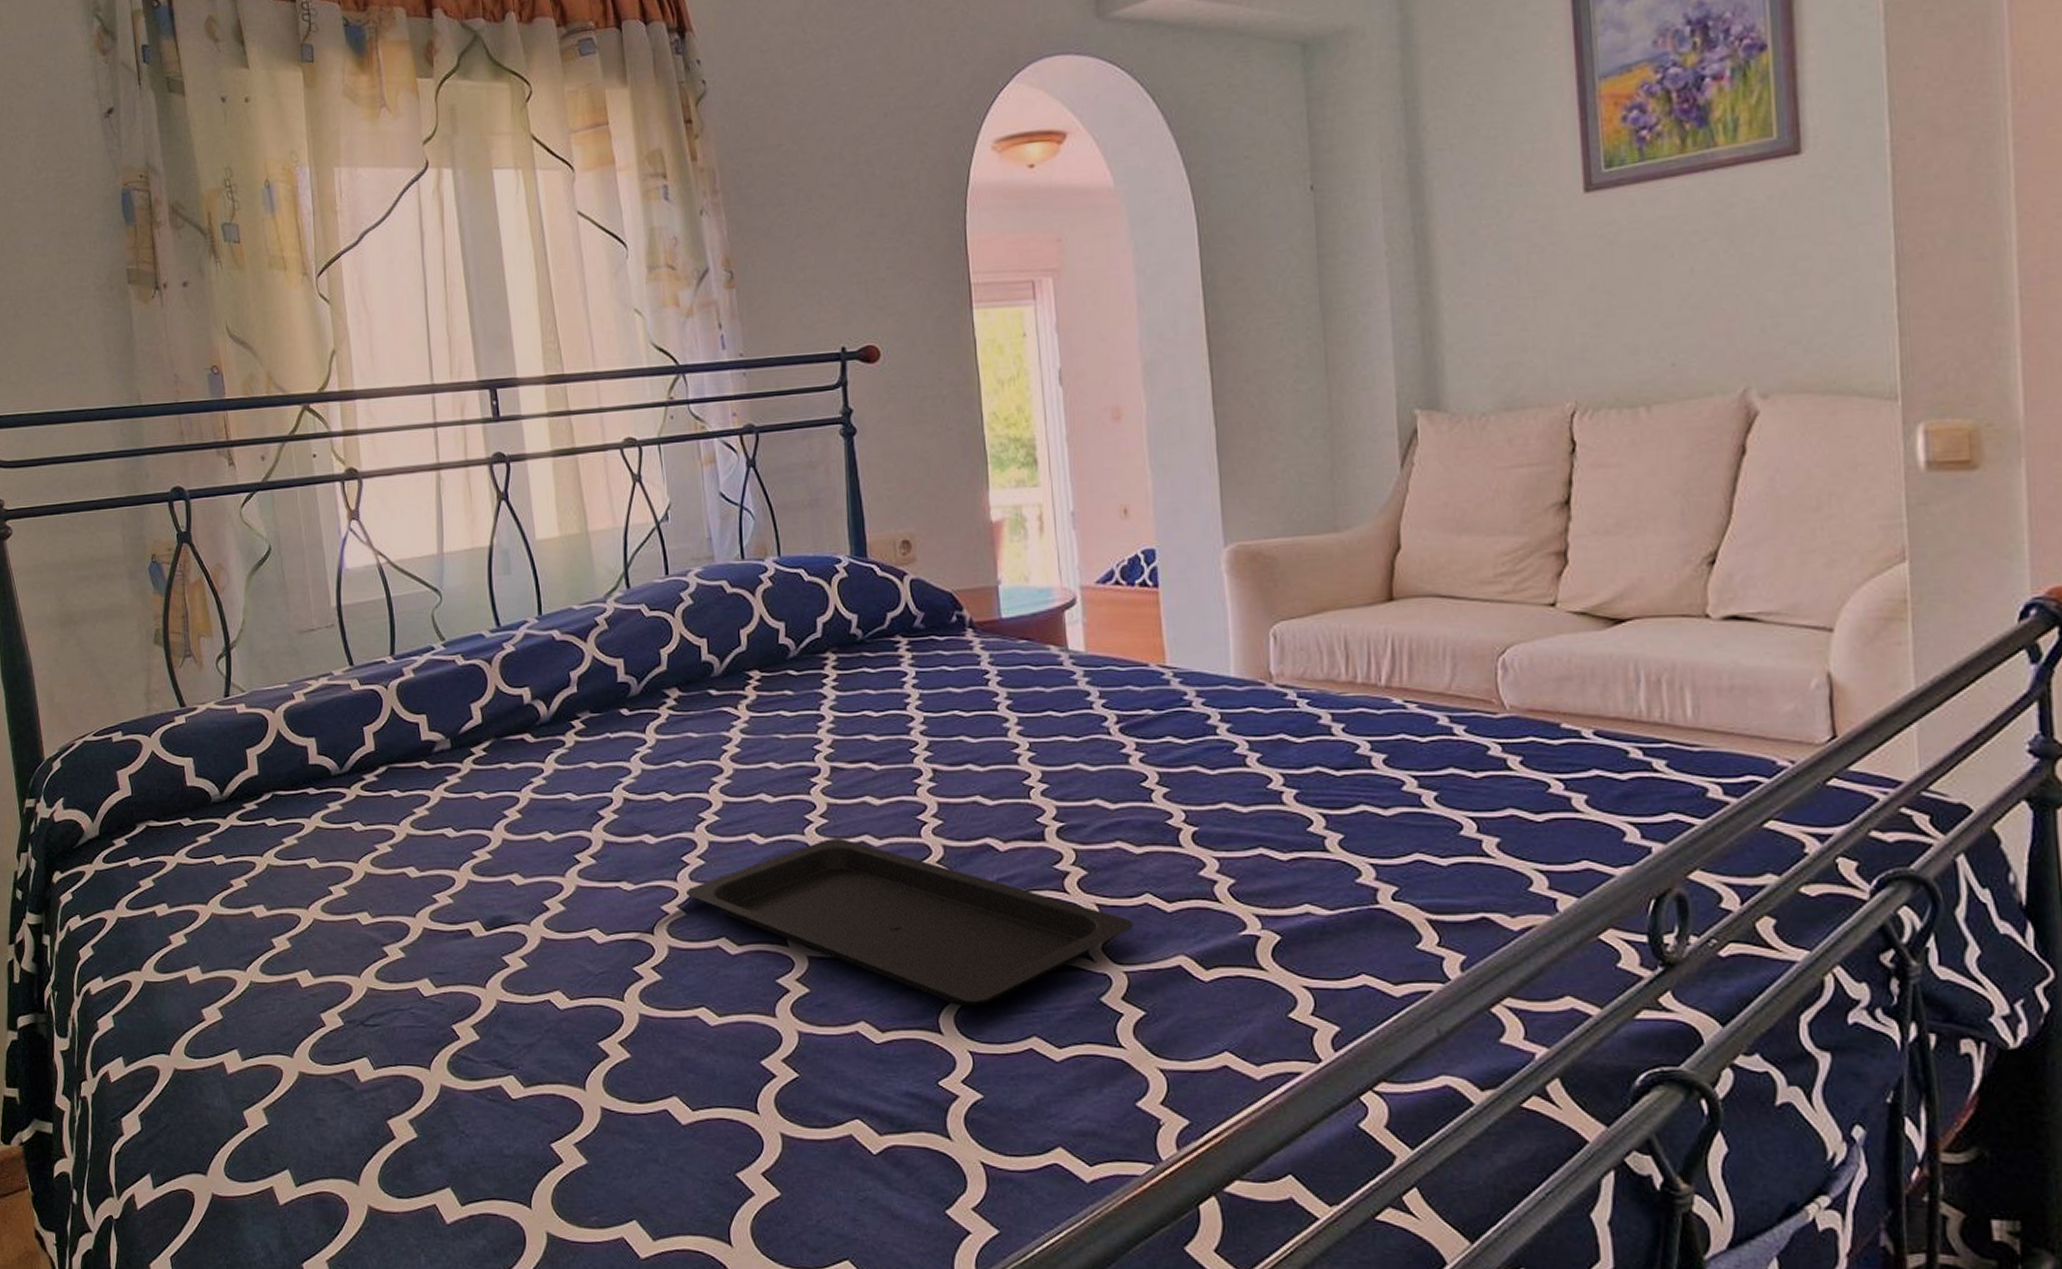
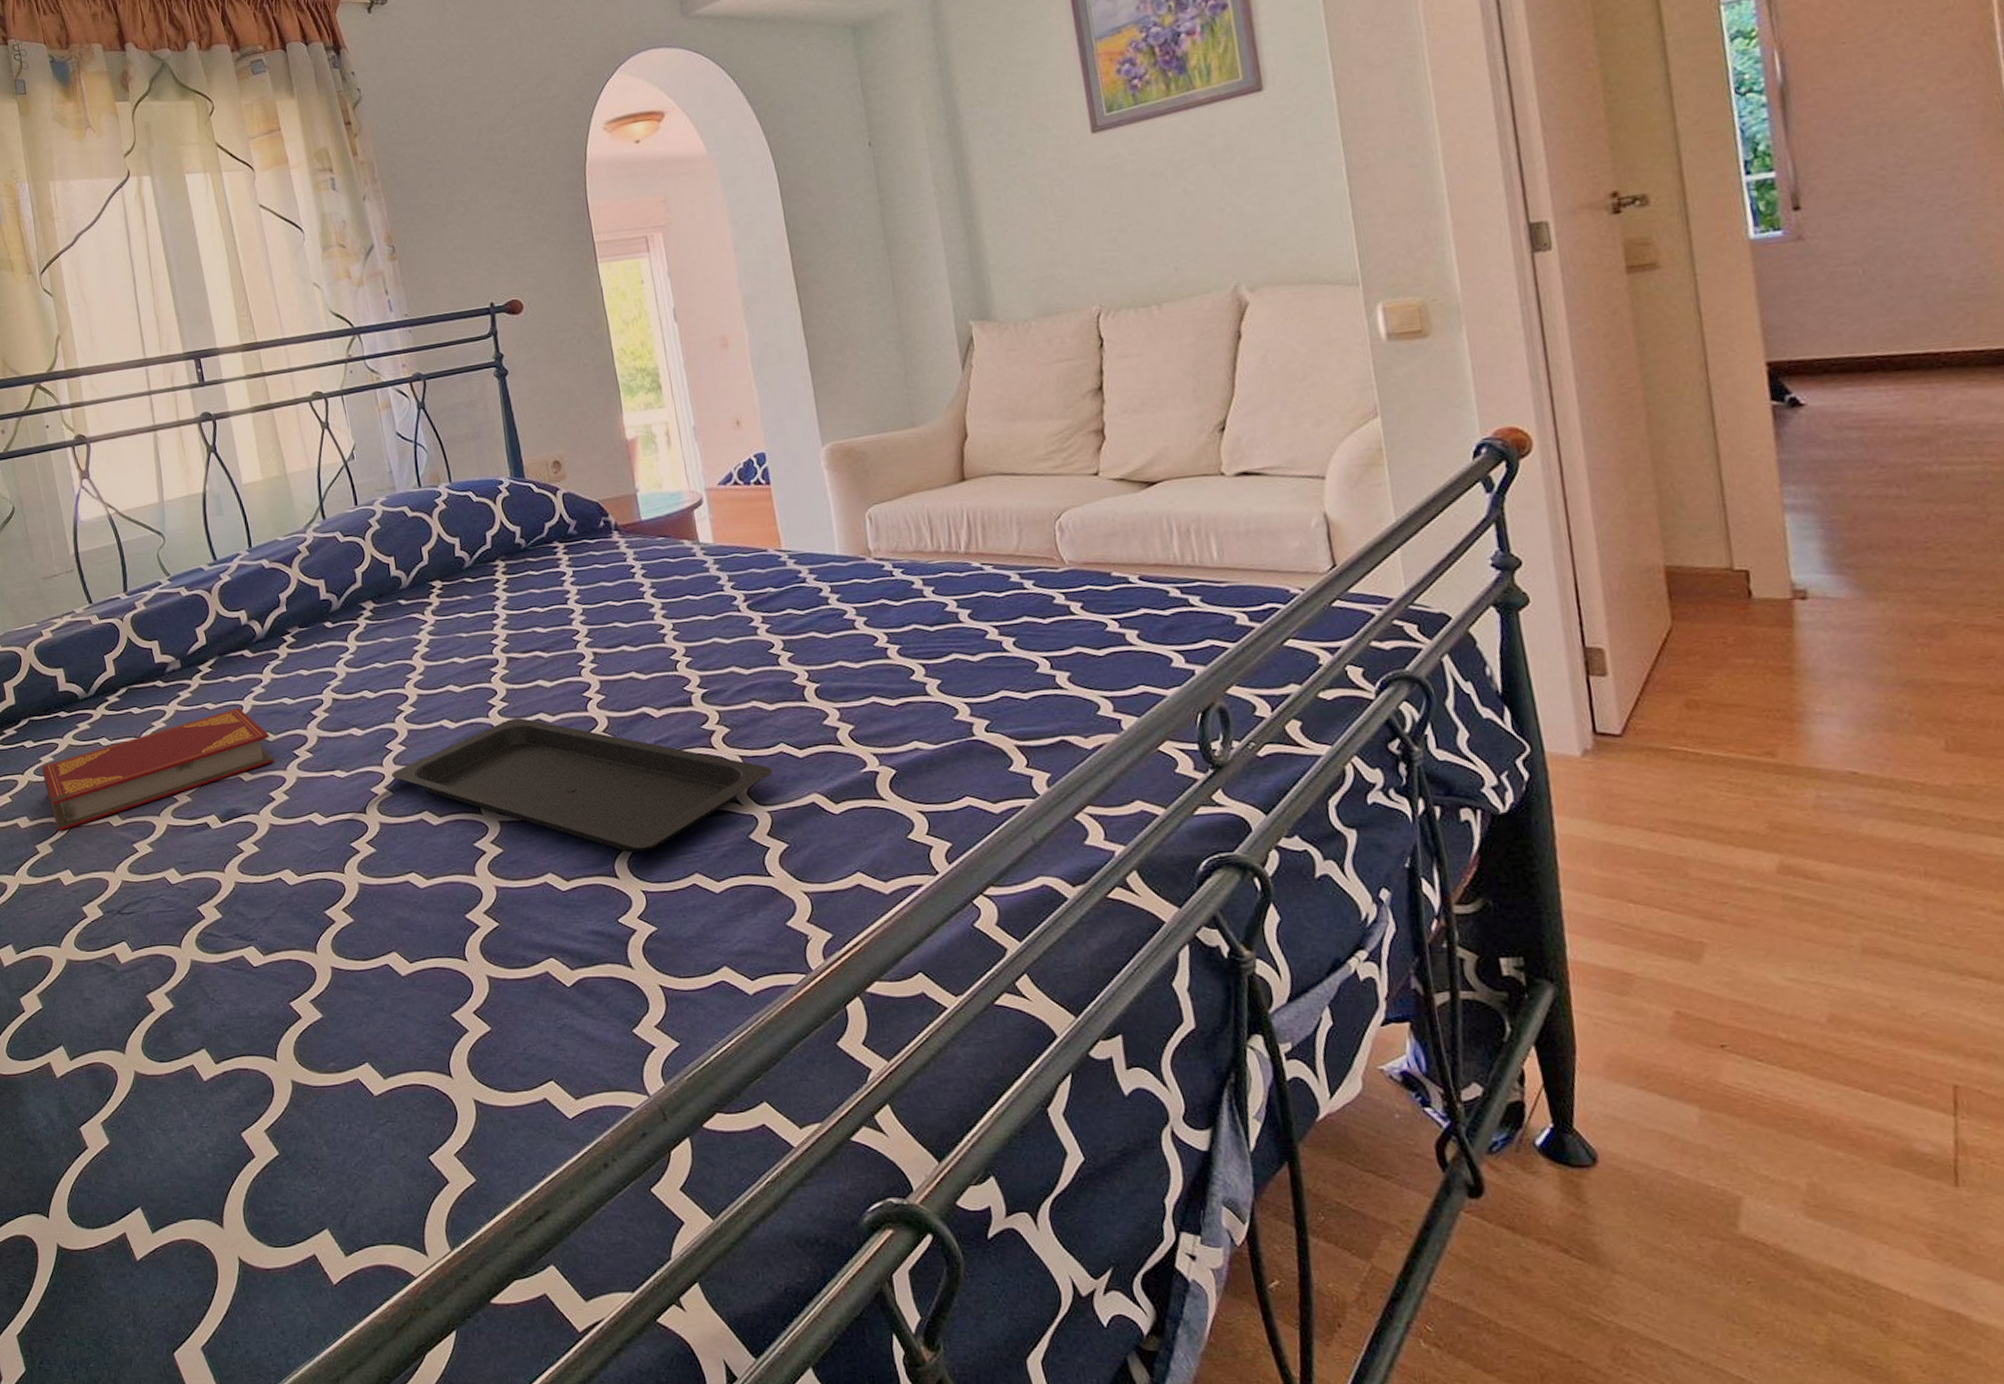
hardback book: none [284,800,551,925] -> present [42,708,274,831]

